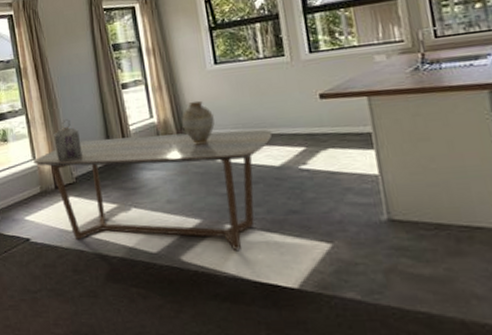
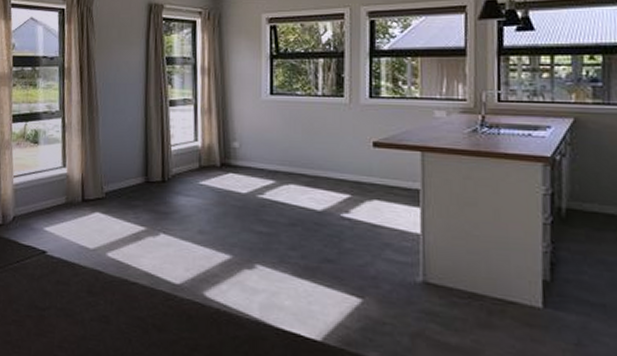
dining table: present [33,129,273,250] -> none [63,154,319,293]
lantern: present [54,118,82,162] -> none [89,128,117,175]
ceramic jug: present [181,100,215,145] -> none [227,130,261,177]

